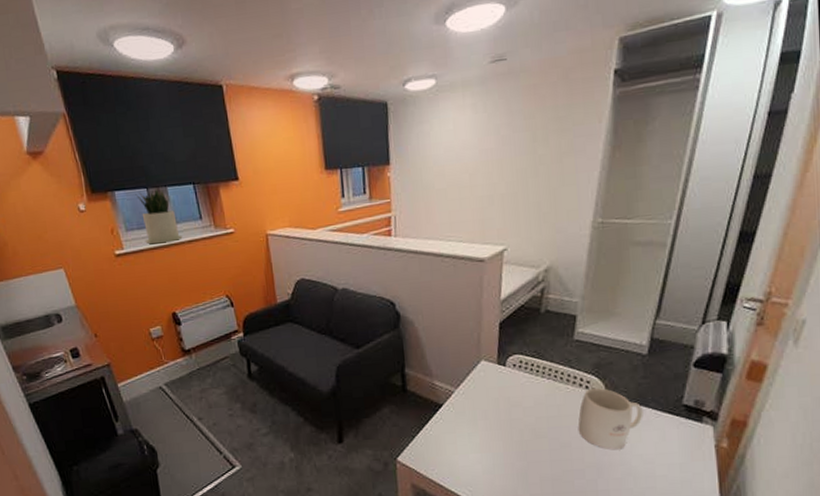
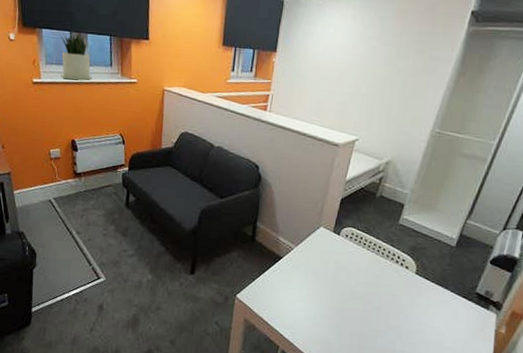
mug: present [578,387,643,451] -> none [388,265,443,320]

